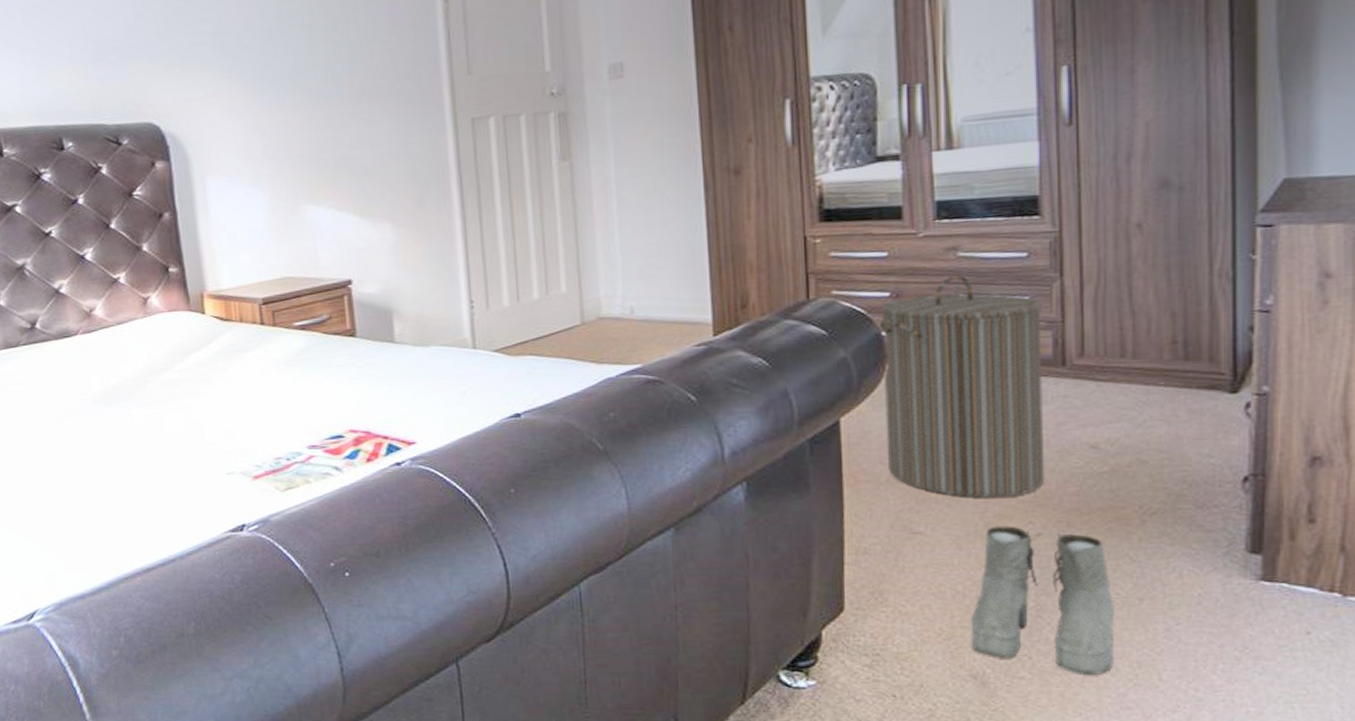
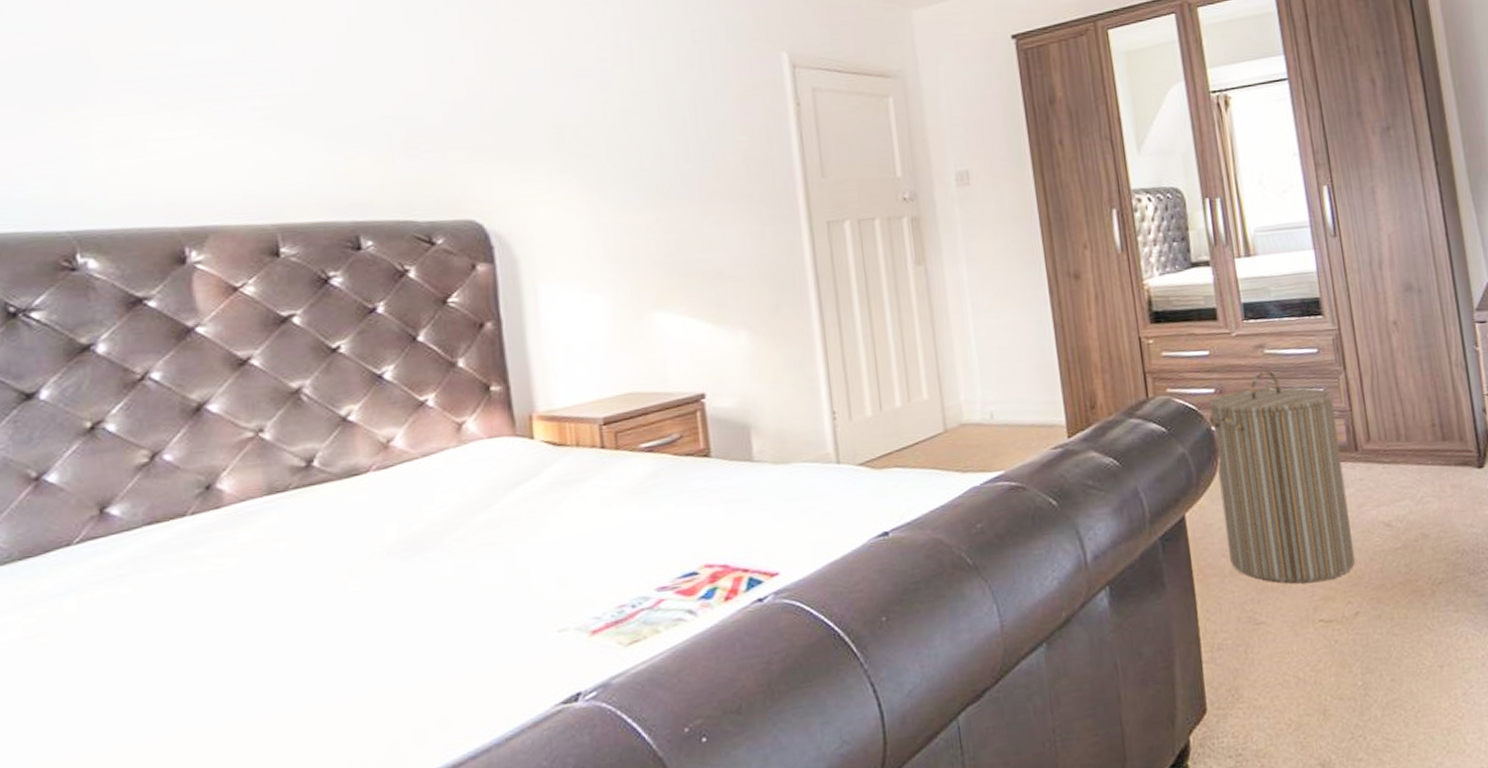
boots: present [970,526,1115,676] -> none [1313,607,1430,749]

